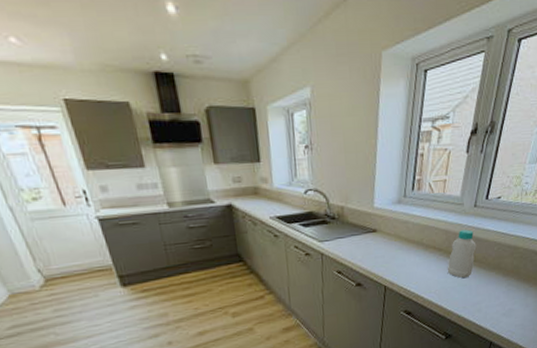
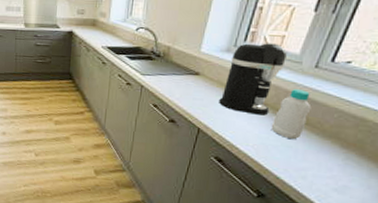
coffee maker: none [399,188,450,262] -> present [219,43,287,116]

